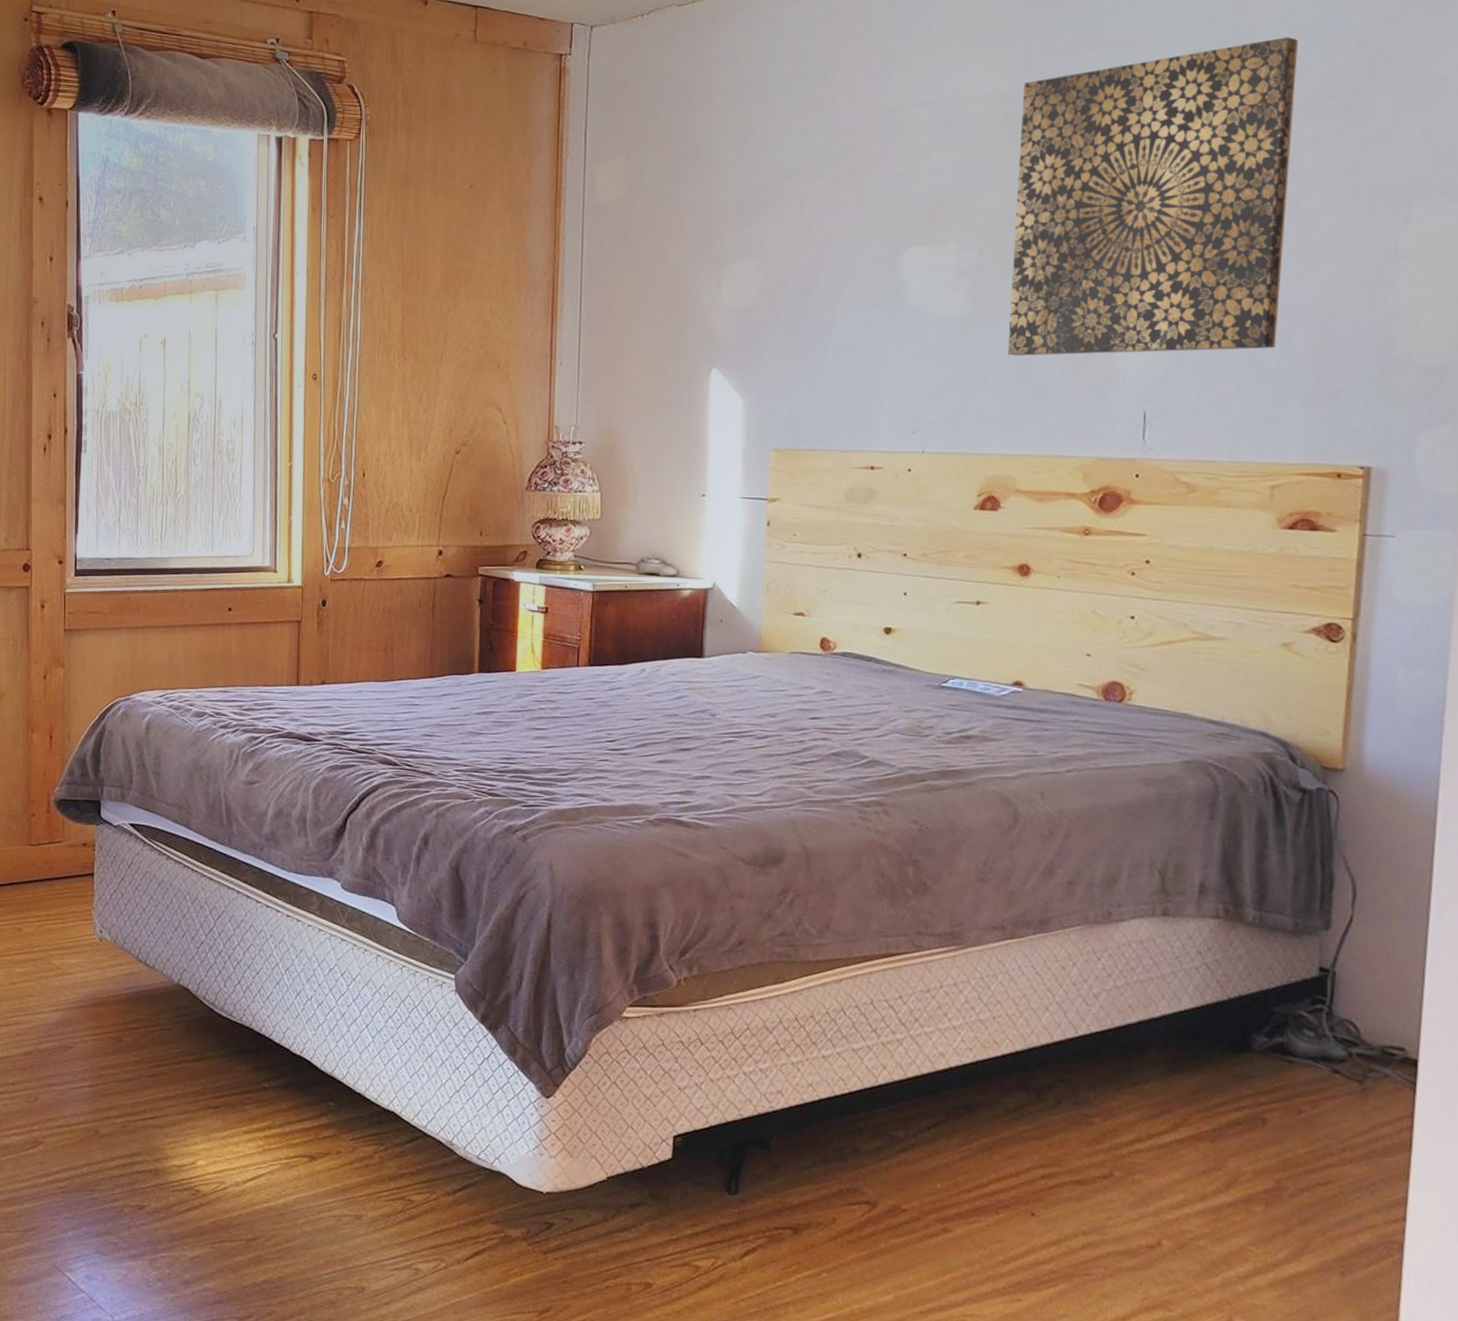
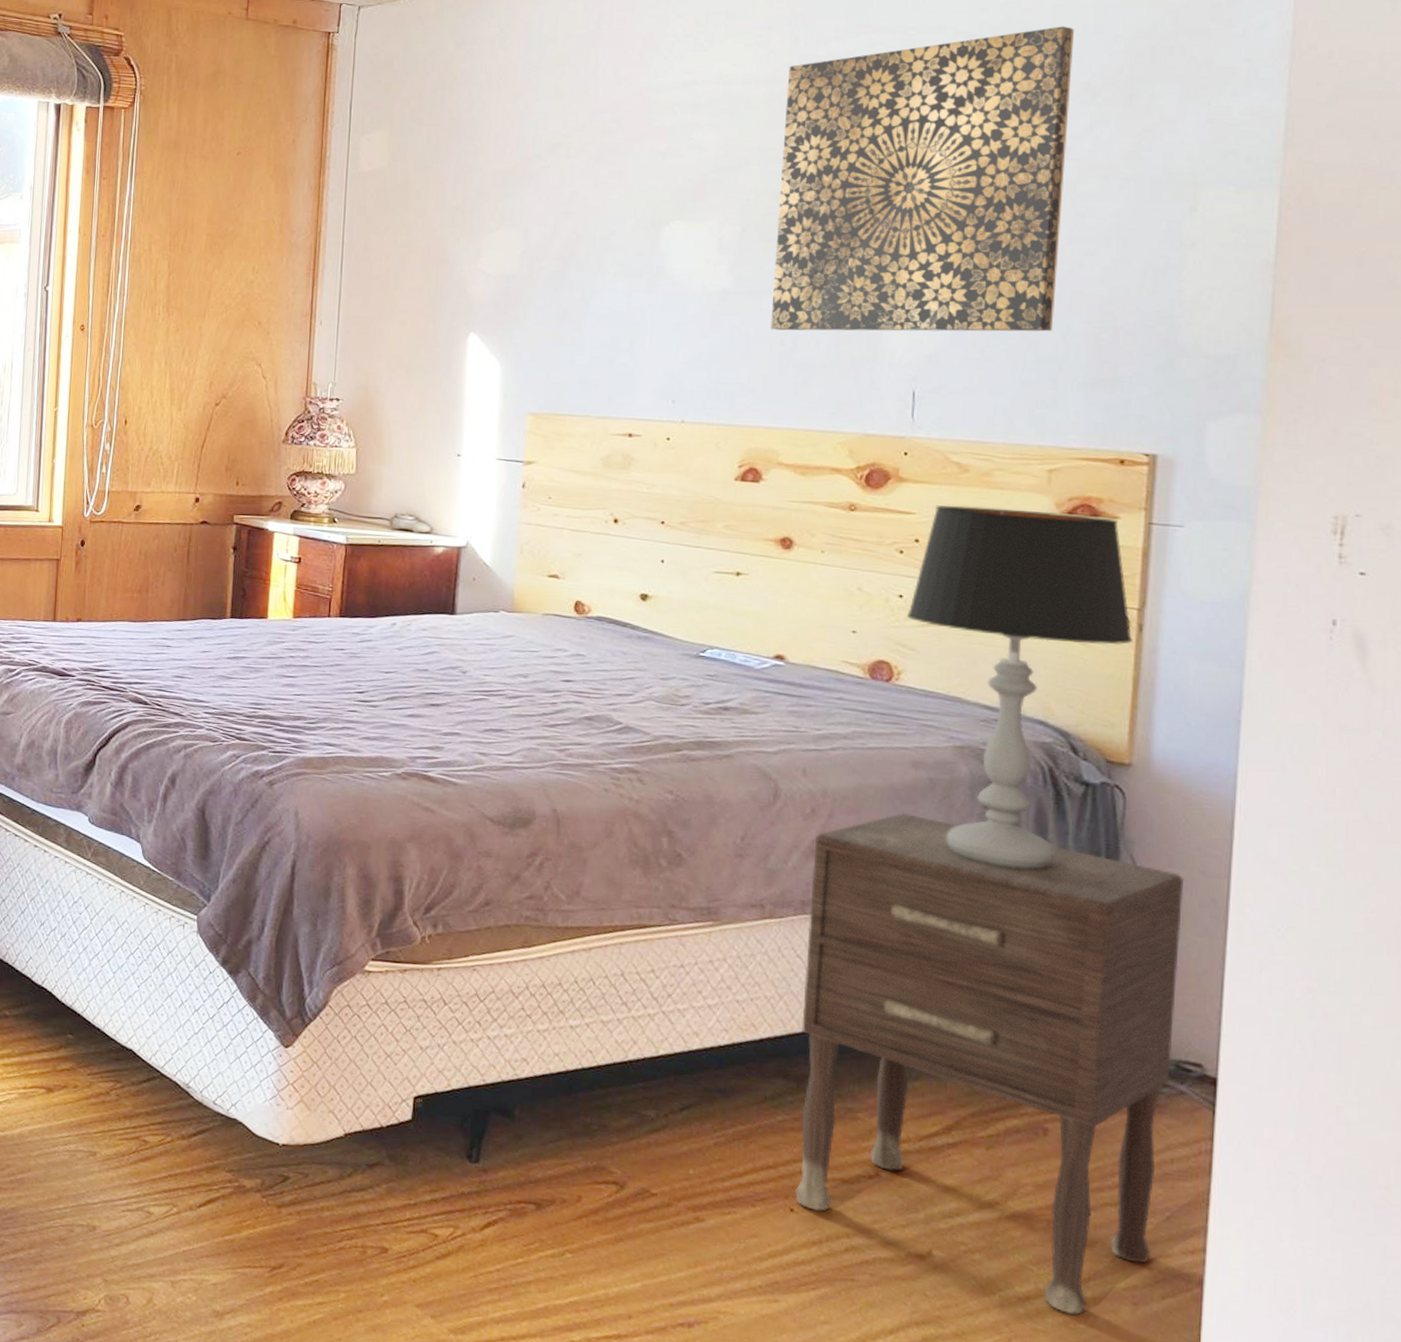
nightstand: none [1036,829,1390,1288] -> present [795,813,1183,1315]
table lamp: none [1137,525,1347,876] -> present [906,505,1133,870]

